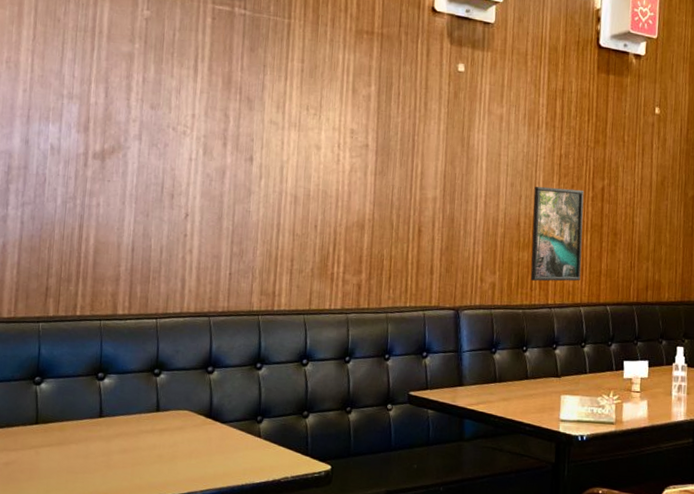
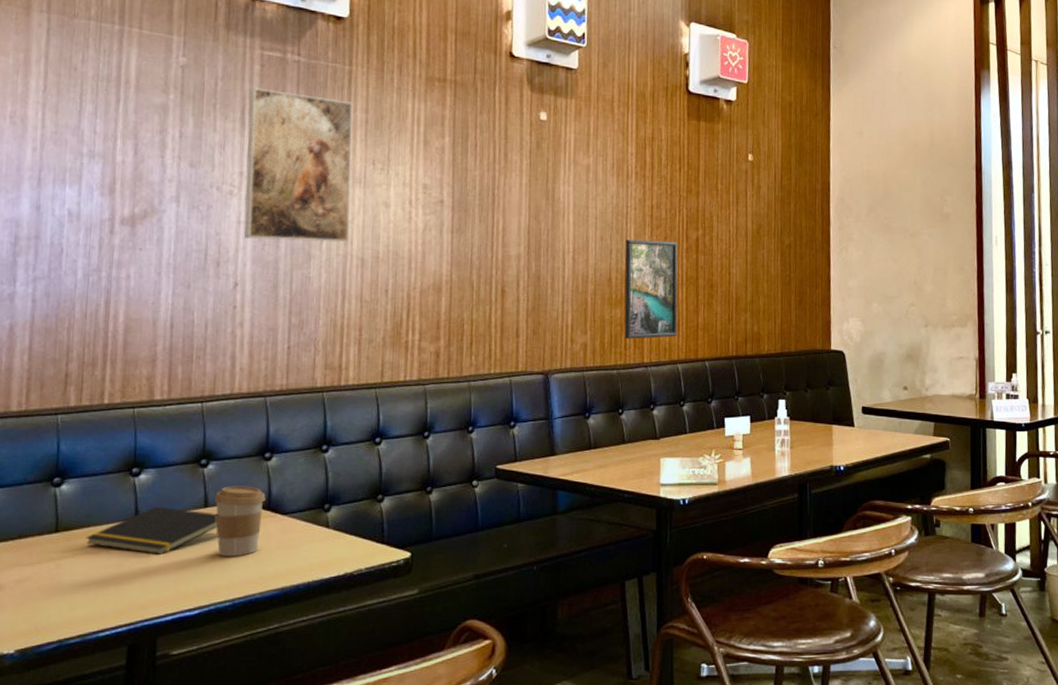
notepad: none [59,407,167,450] -> present [85,506,218,555]
coffee cup: none [164,394,208,457] -> present [214,486,266,556]
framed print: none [195,38,291,180] -> present [244,87,354,242]

